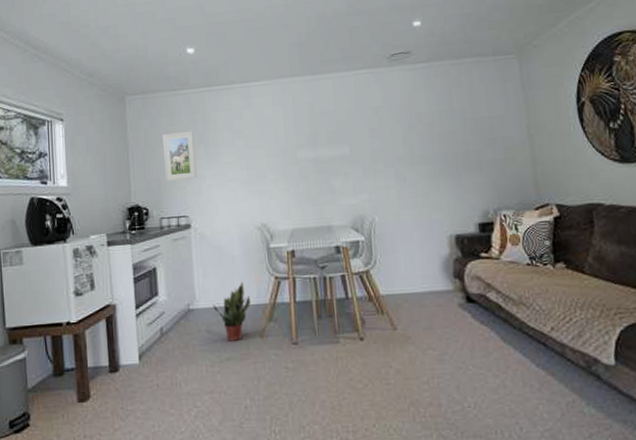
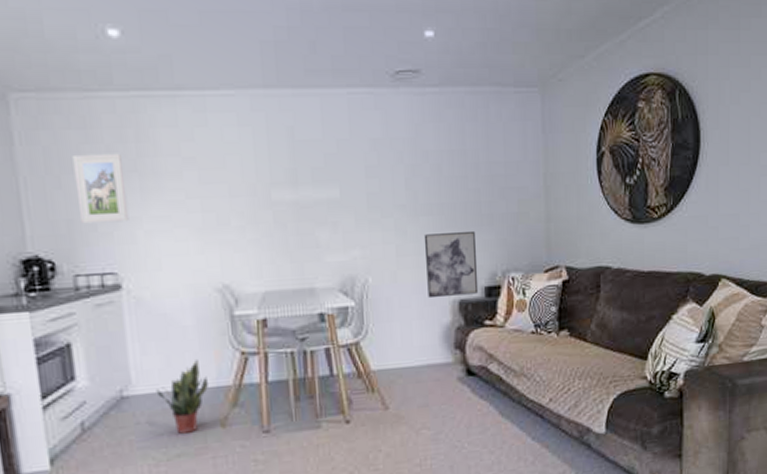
wall art: none [420,175,473,234] -> present [423,230,479,299]

